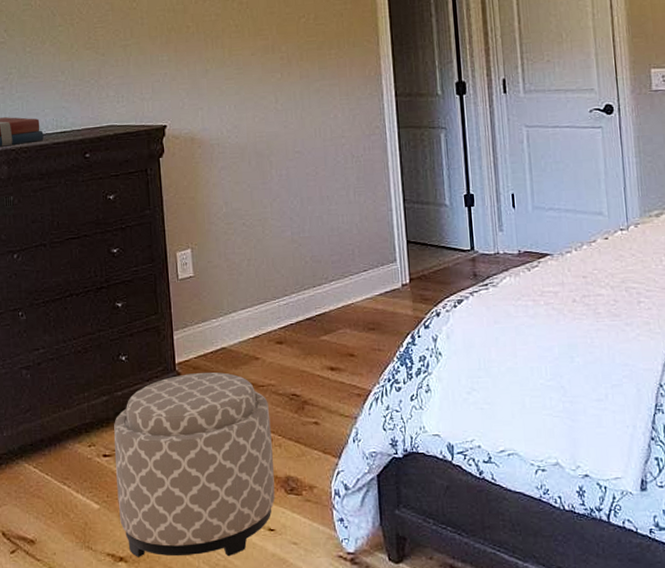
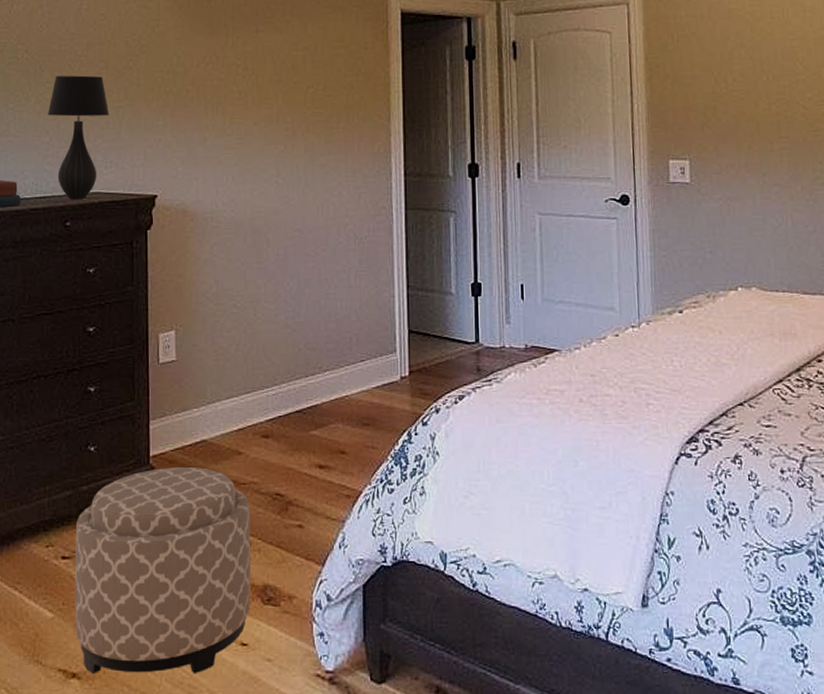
table lamp: none [61,17,118,132] -> present [47,75,110,199]

